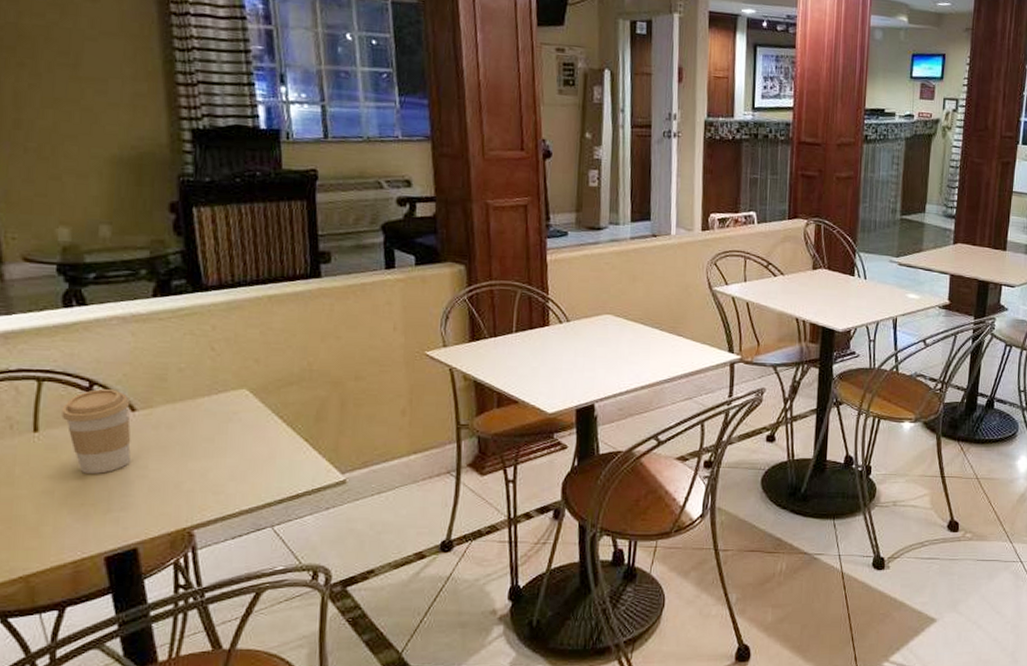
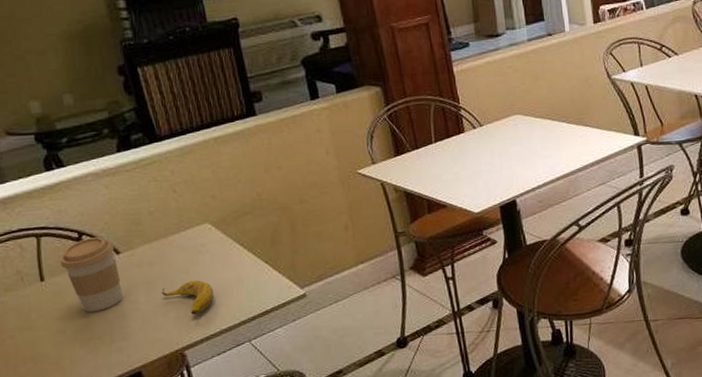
banana: none [177,451,239,490] -> present [161,280,214,315]

